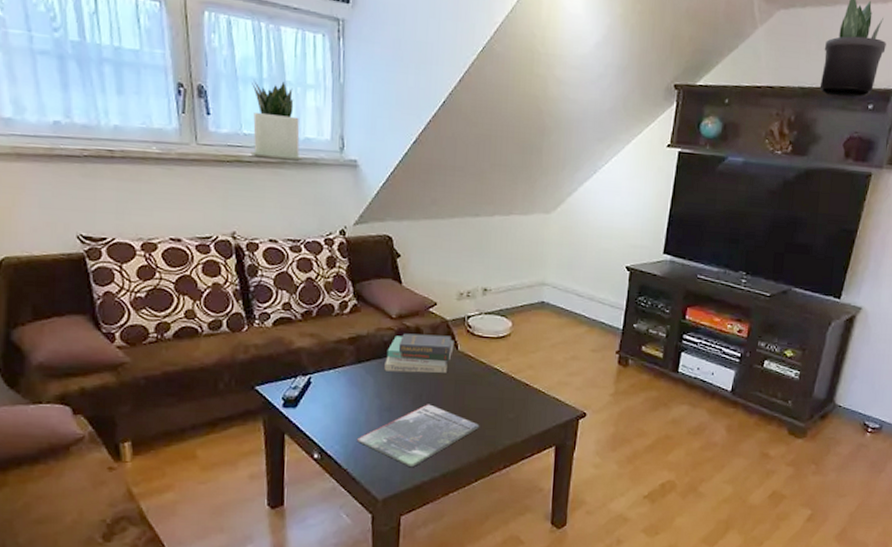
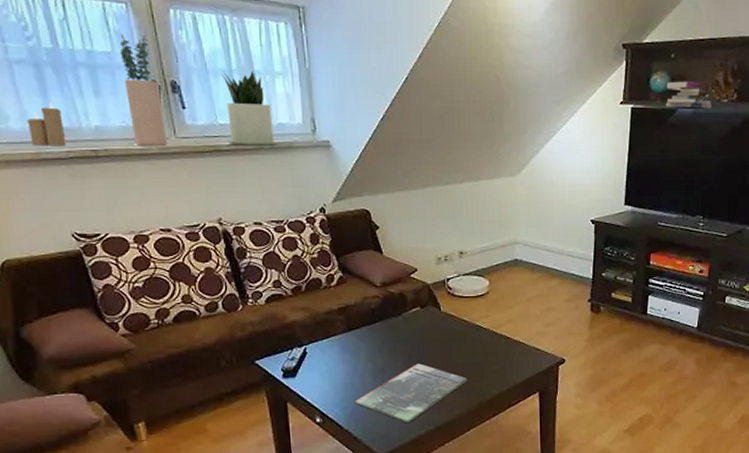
candle: none [44,97,83,144] -> present [27,103,67,147]
vase: none [148,32,188,153] -> present [120,33,167,147]
books: present [384,333,454,373] -> none [374,298,437,337]
books: none [715,127,766,160] -> present [665,81,712,109]

